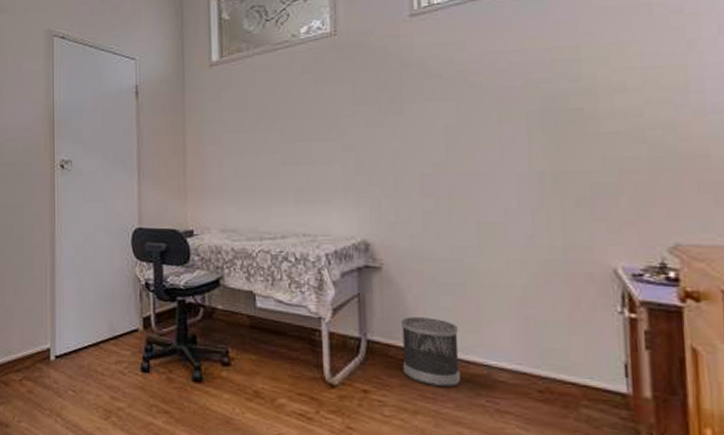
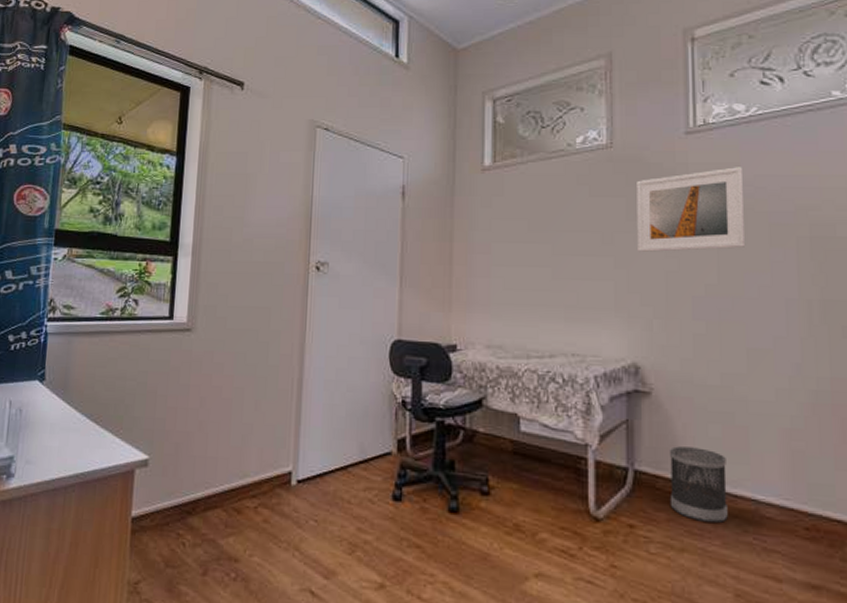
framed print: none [362,45,473,134] -> present [637,167,744,252]

